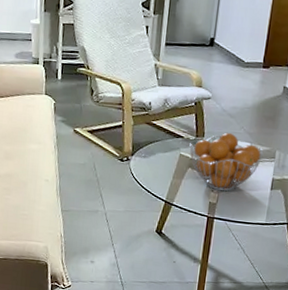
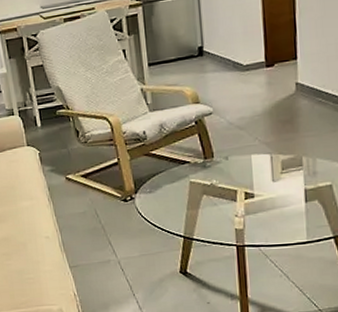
fruit basket: present [189,132,264,192] -> none [199,147,288,215]

